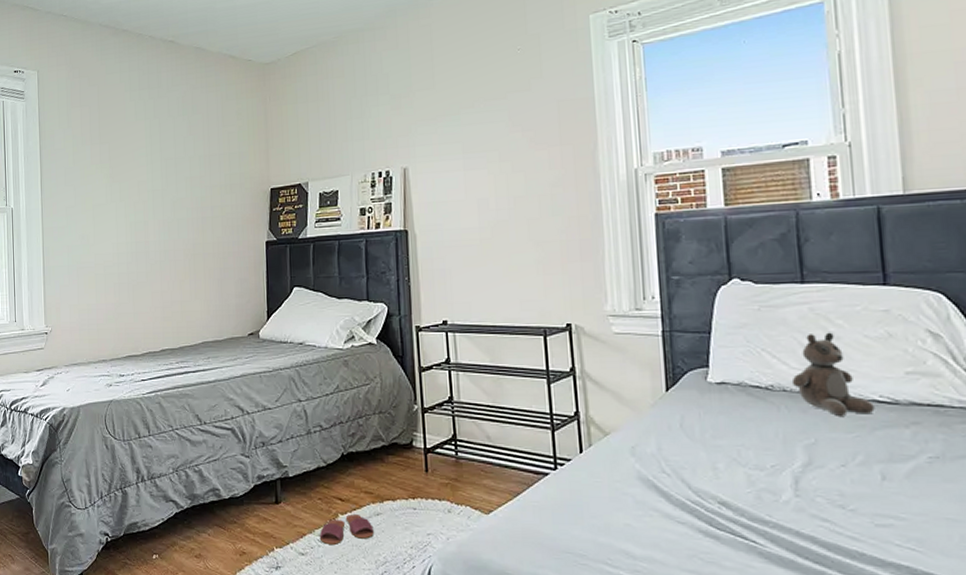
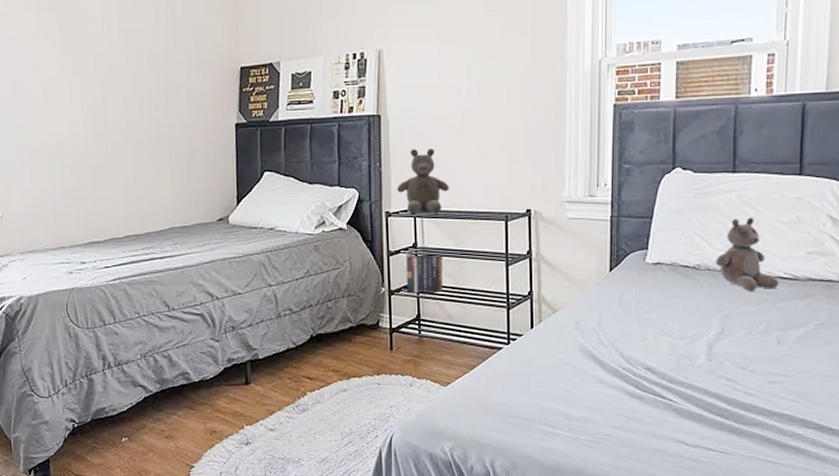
slippers: present [319,514,374,545] -> none [288,392,340,420]
teddy bear: none [427,262,482,328] -> present [397,148,449,213]
books: none [438,368,479,412] -> present [405,252,442,294]

